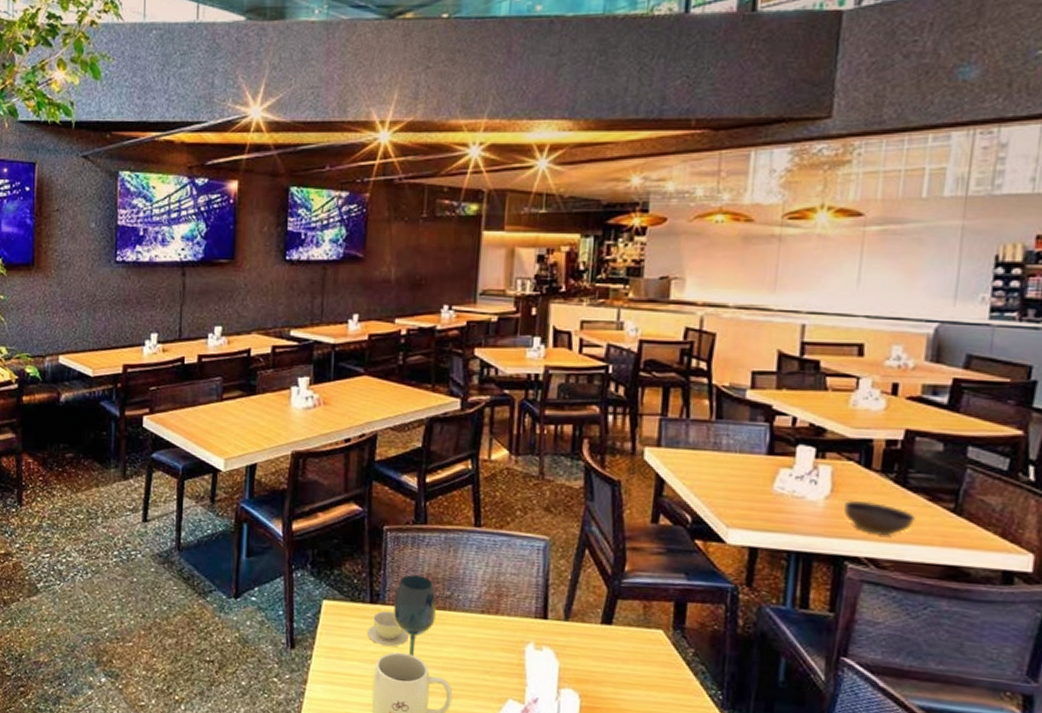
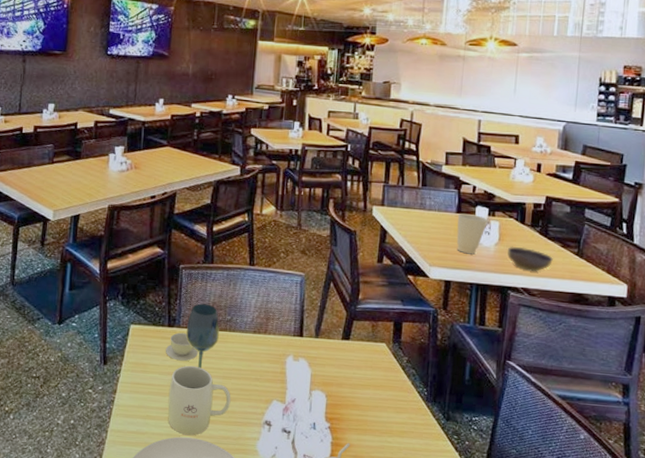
cup: none [766,454,816,512] -> present [456,213,489,255]

